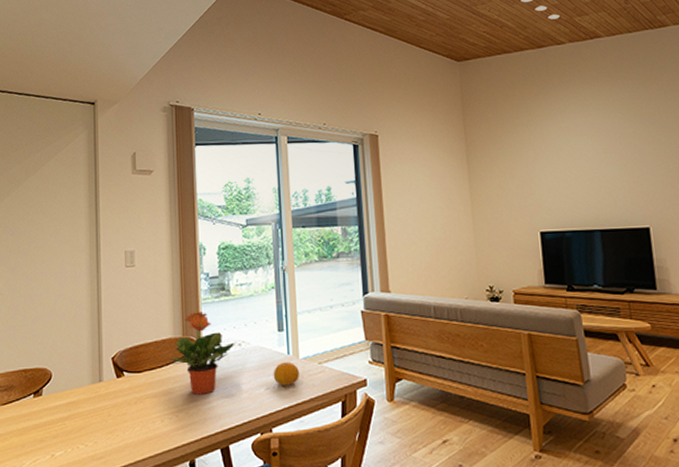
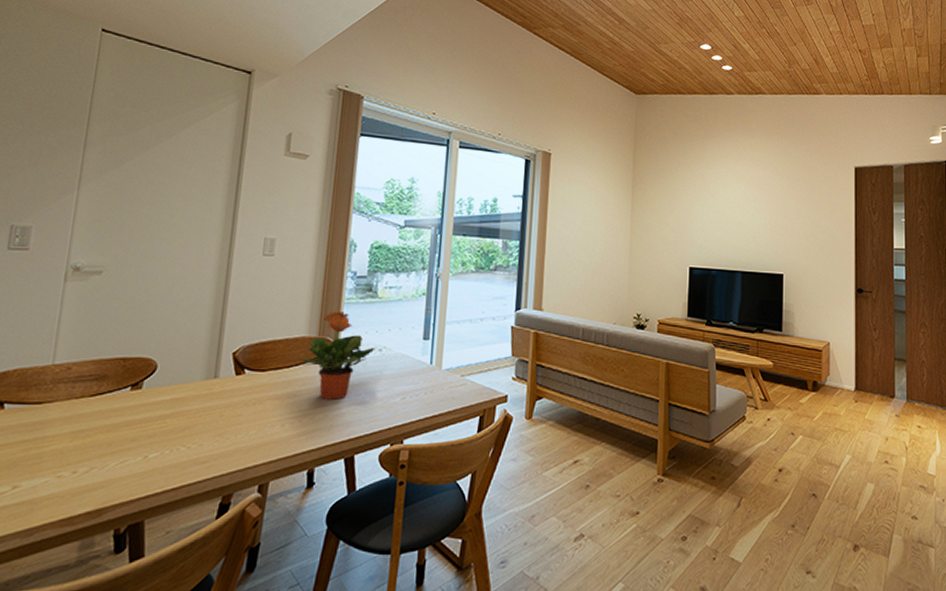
fruit: present [273,361,299,386] -> none [411,371,440,397]

